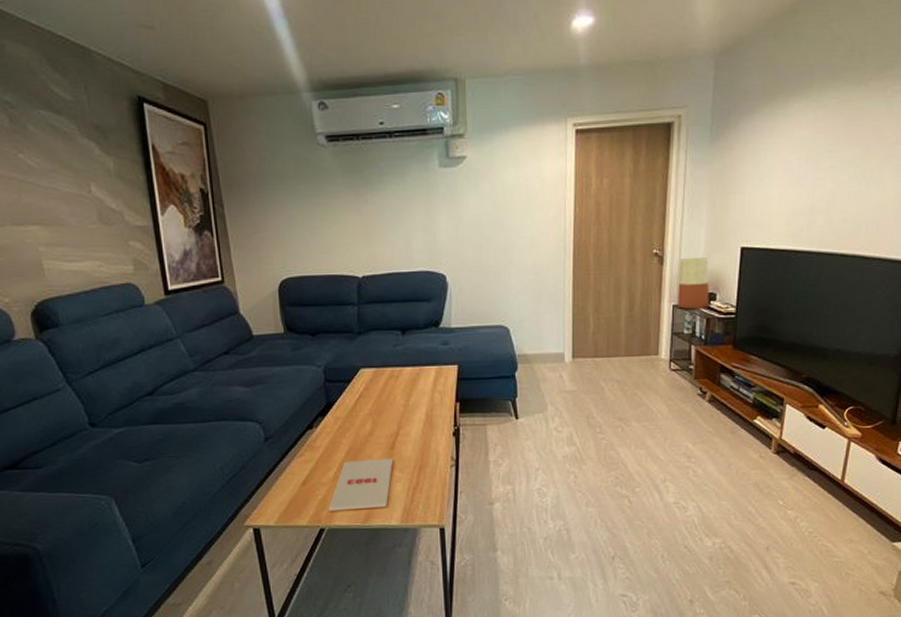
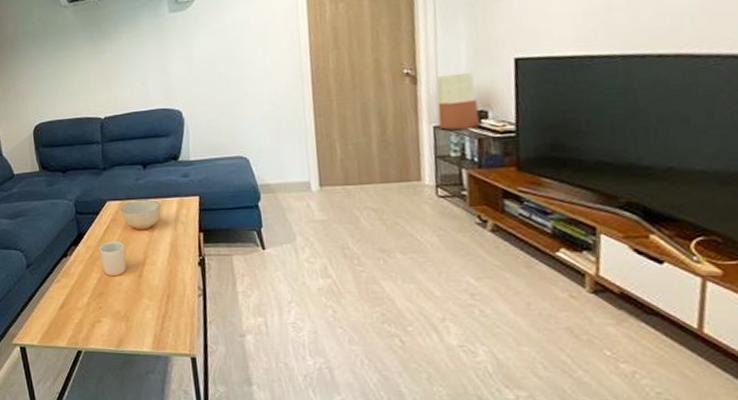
magazine: present [328,459,394,512] -> none [84,287,142,335]
mug: none [348,411,379,449] -> present [98,241,127,277]
bowl: none [374,367,418,400] -> present [120,199,161,230]

